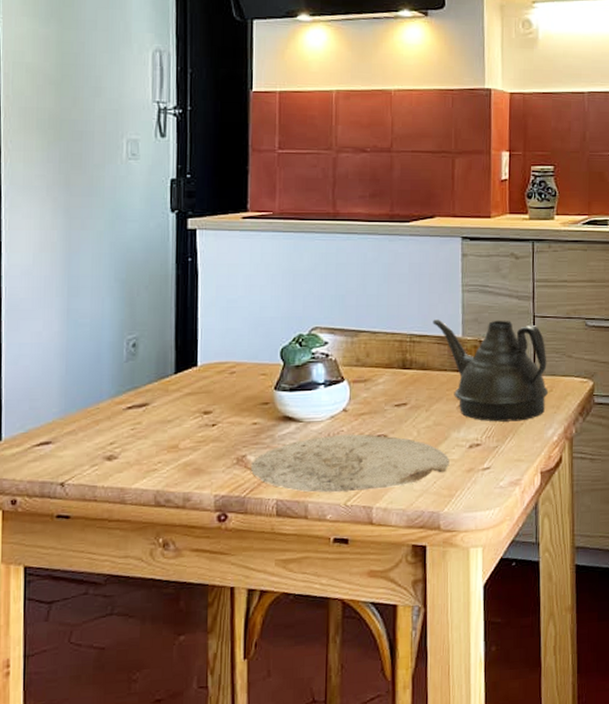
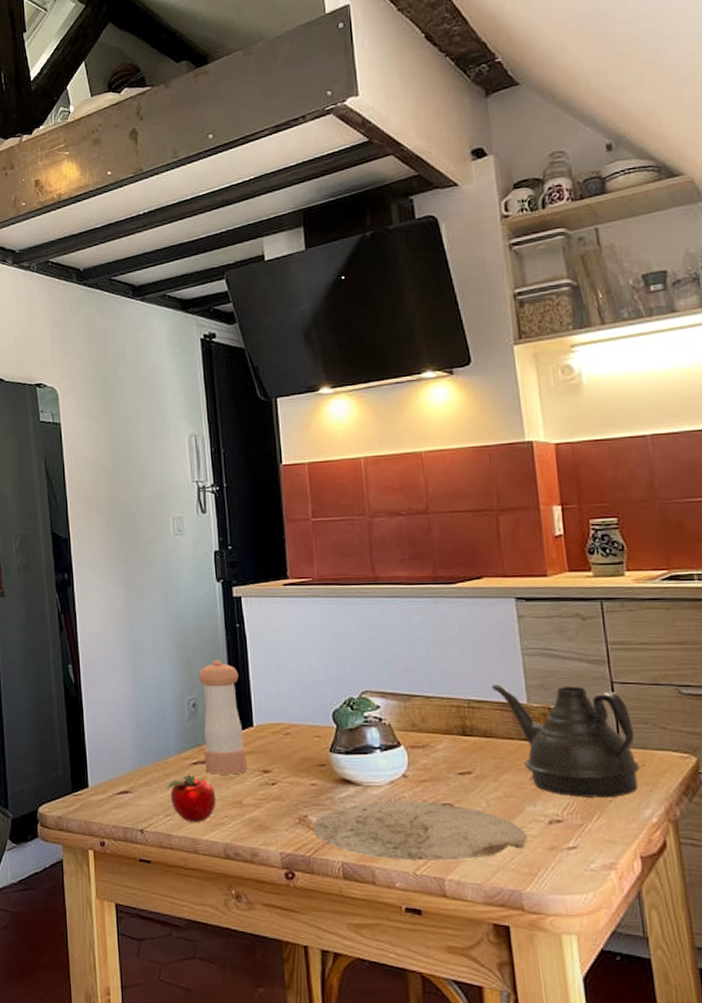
apple: none [94,419,150,471] -> present [166,774,216,822]
pepper shaker: none [141,296,188,418] -> present [198,660,248,775]

